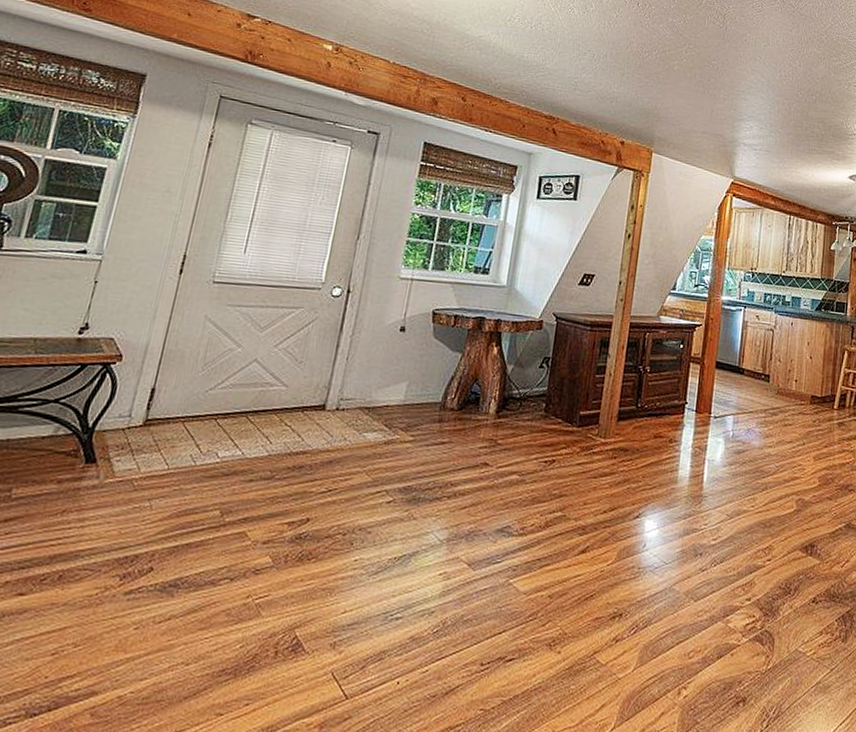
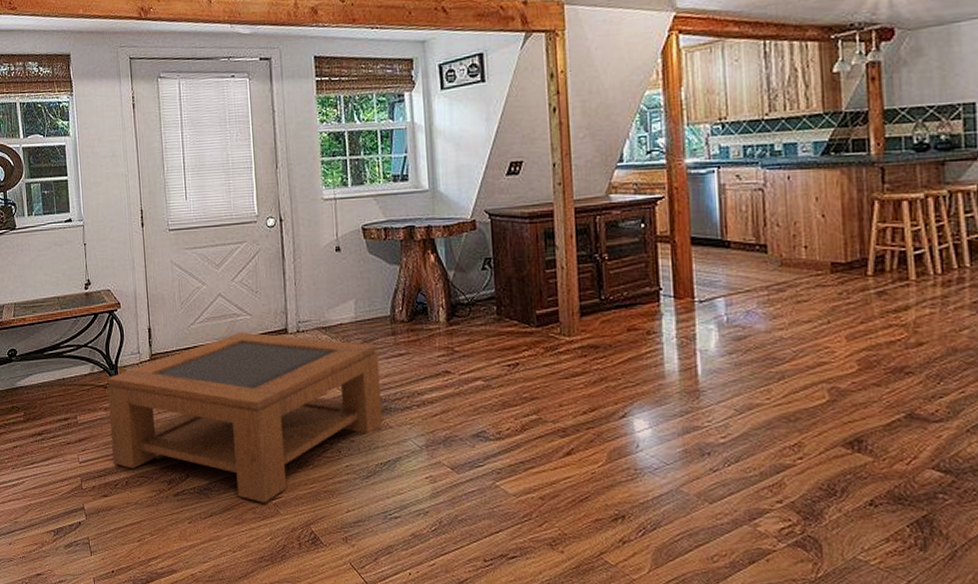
coffee table: none [47,403,421,603] -> present [107,332,382,503]

